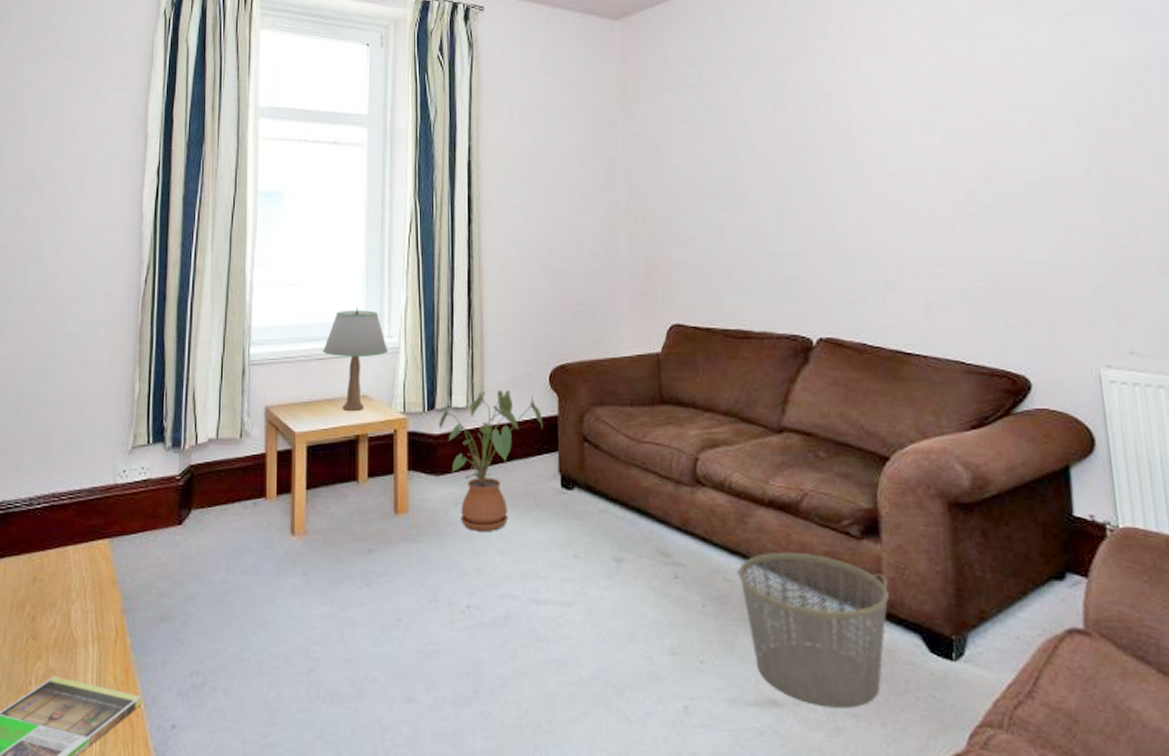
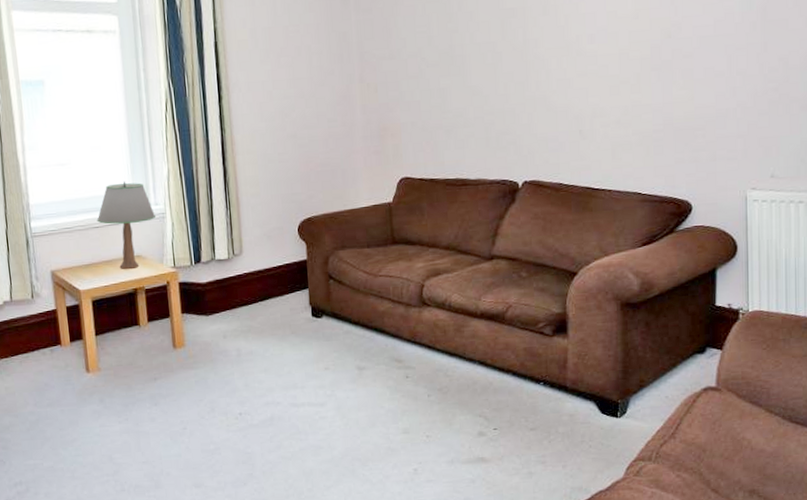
house plant: present [439,390,543,531] -> none [205,242,295,356]
basket: present [737,552,889,708] -> none [455,350,572,459]

